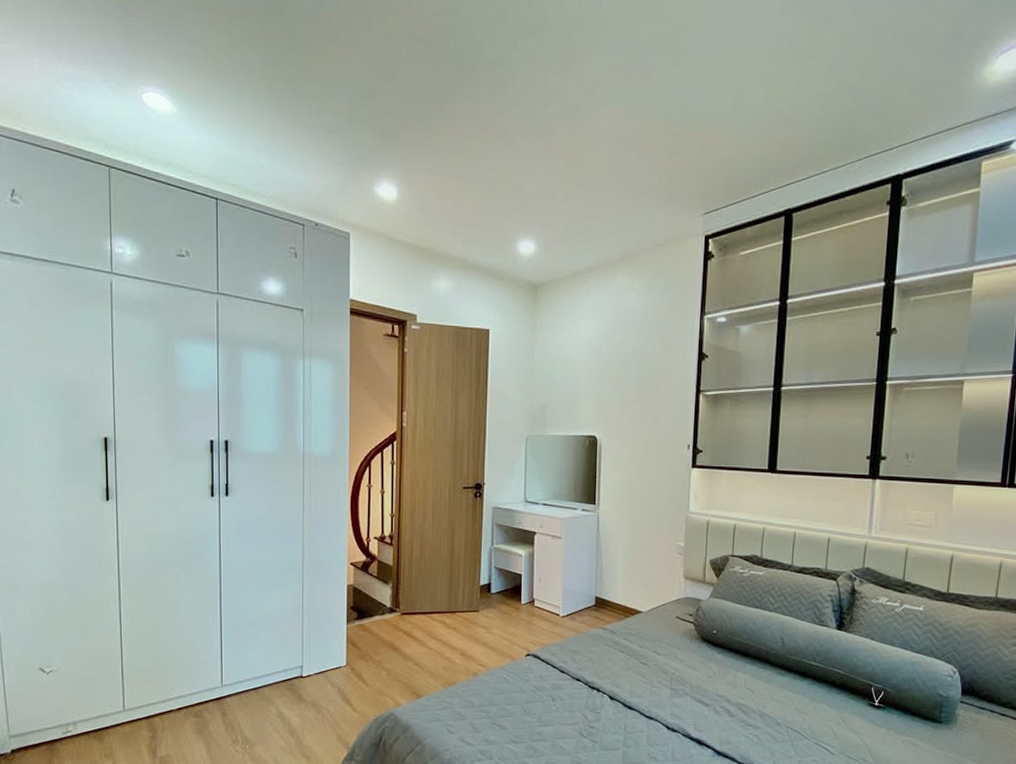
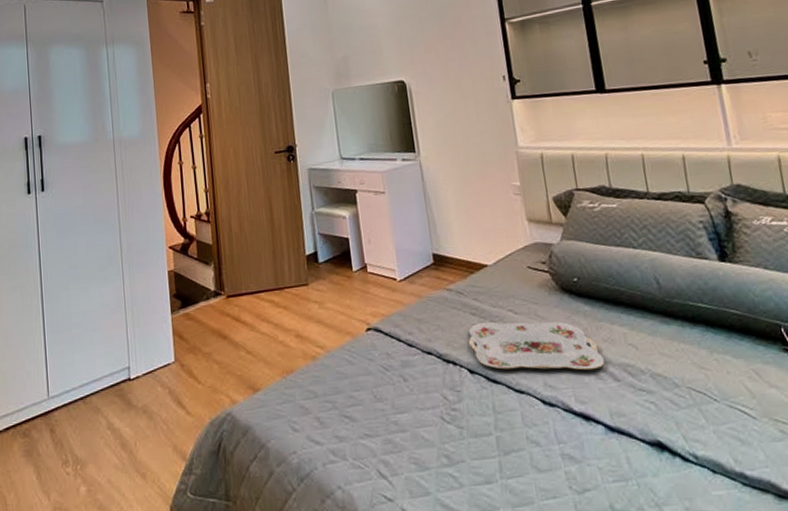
serving tray: none [613,659,725,706] -> present [468,321,605,371]

